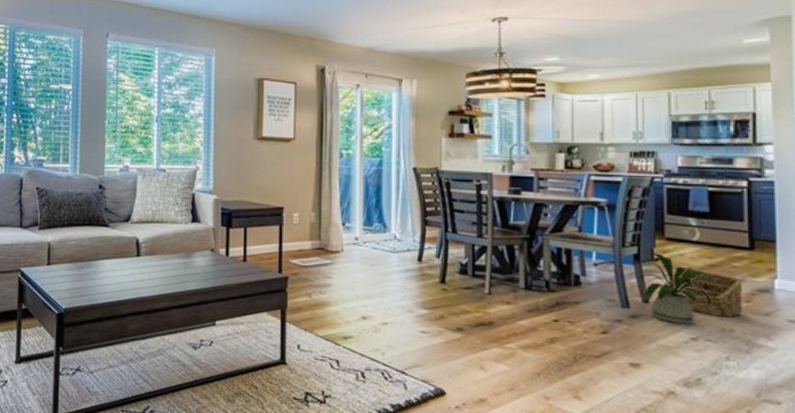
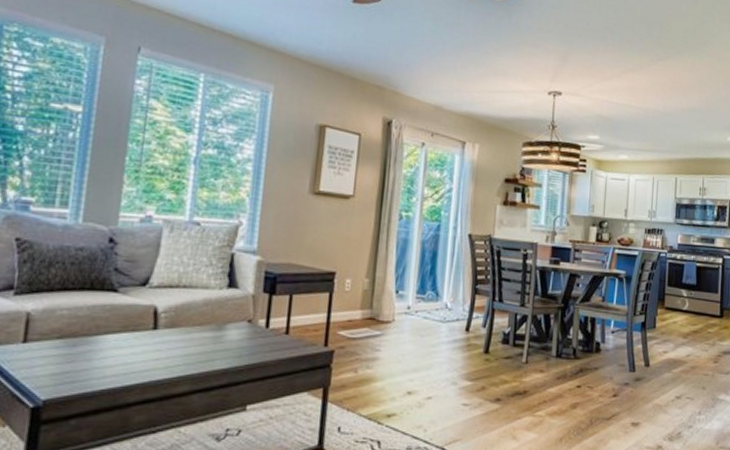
house plant: present [638,253,714,325] -> none [643,321,695,385]
basket: present [664,269,743,317] -> none [661,335,714,377]

